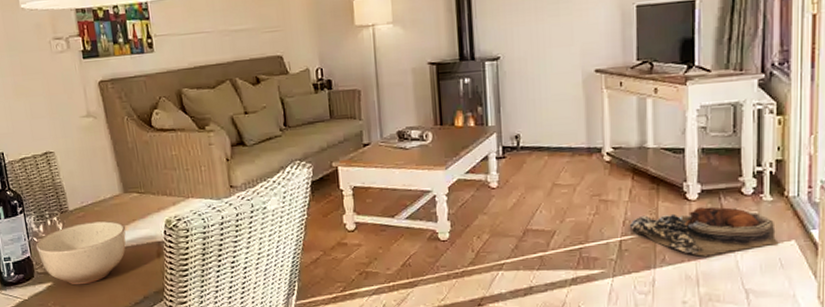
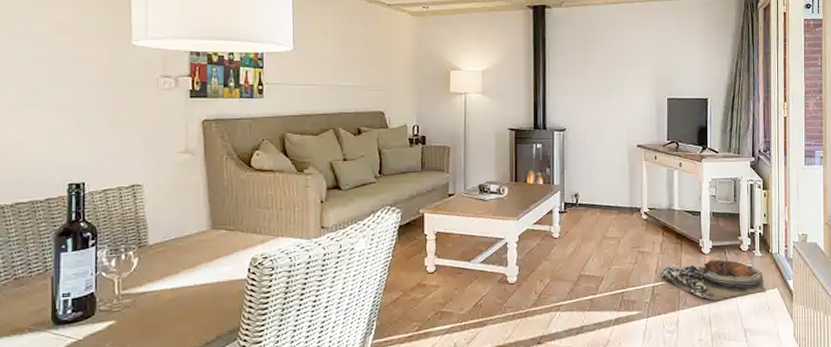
bowl: present [35,220,126,285] -> none [103,256,208,324]

